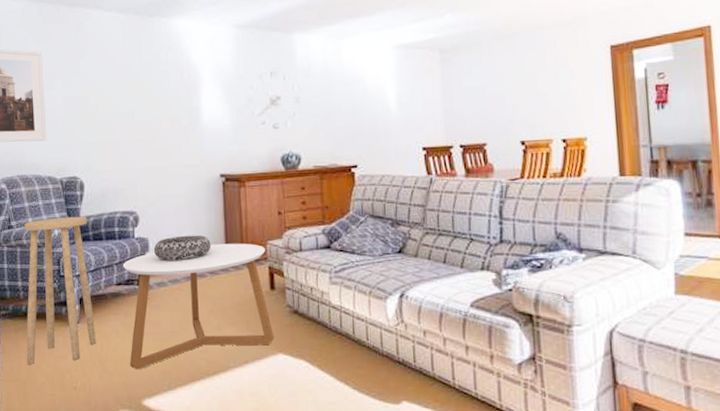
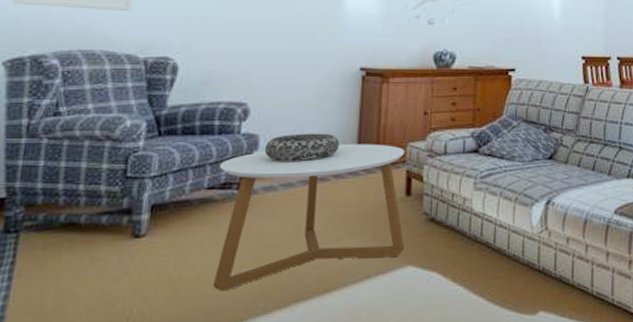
stool: present [24,216,97,364] -> none [56,105,177,291]

